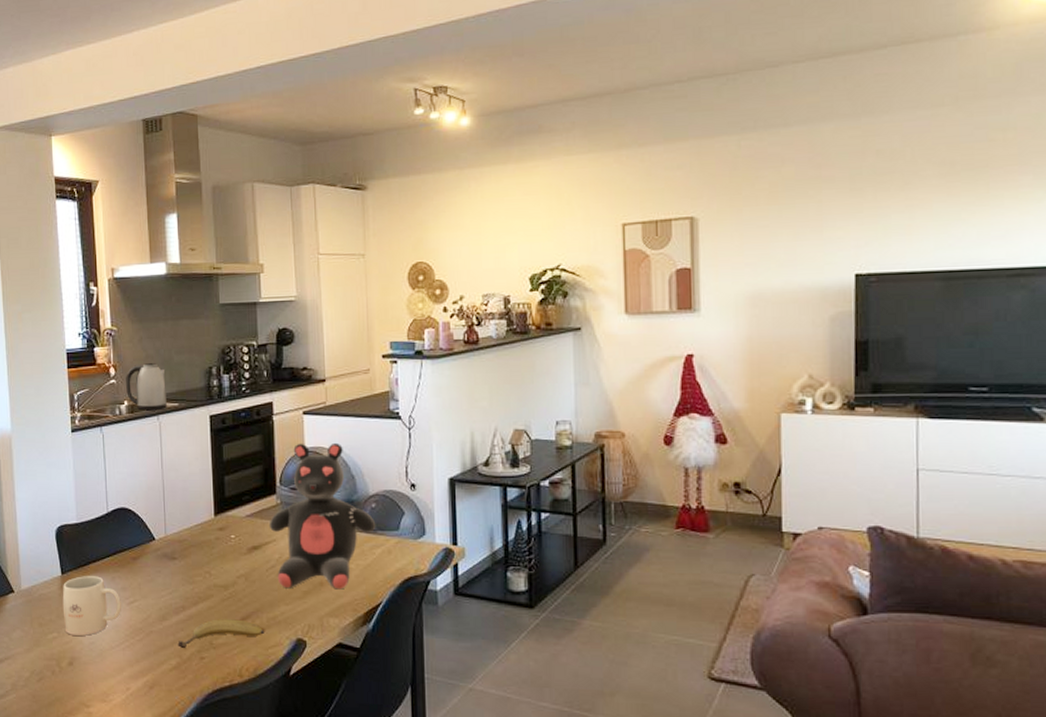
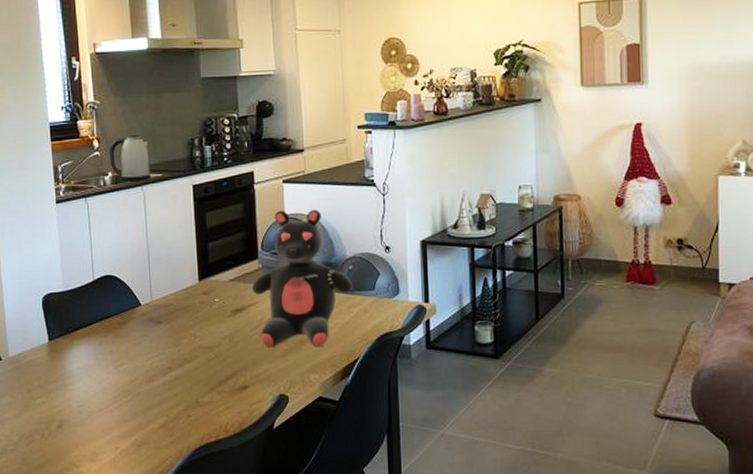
mug: present [62,576,121,636] -> none [50,342,109,399]
fruit: present [177,619,265,649] -> none [165,378,249,408]

